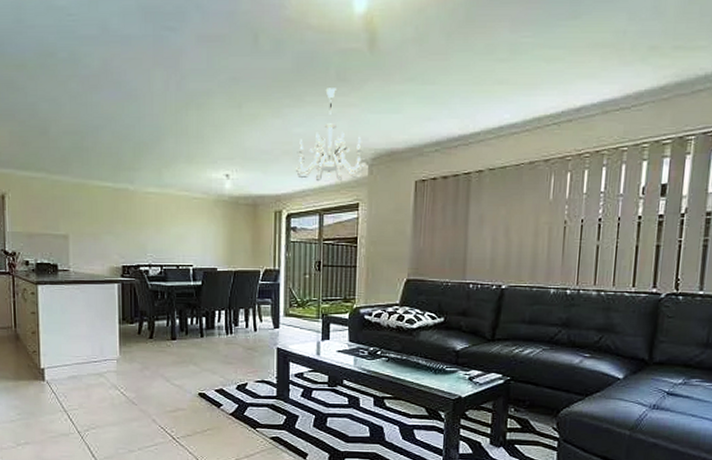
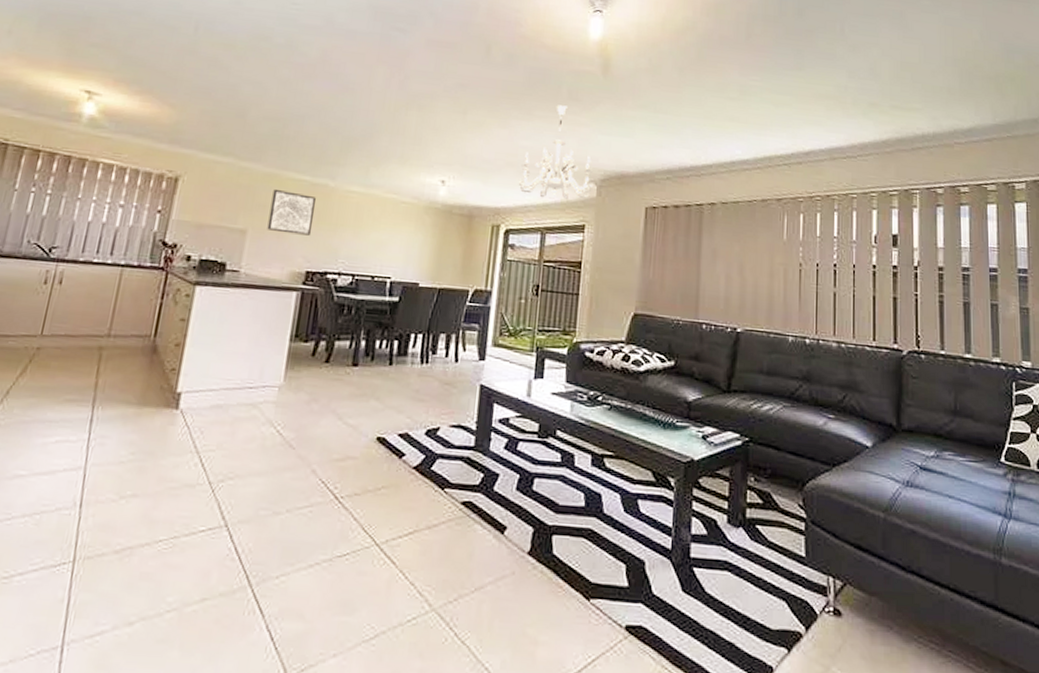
wall art: none [83,196,121,235] -> present [267,188,316,236]

